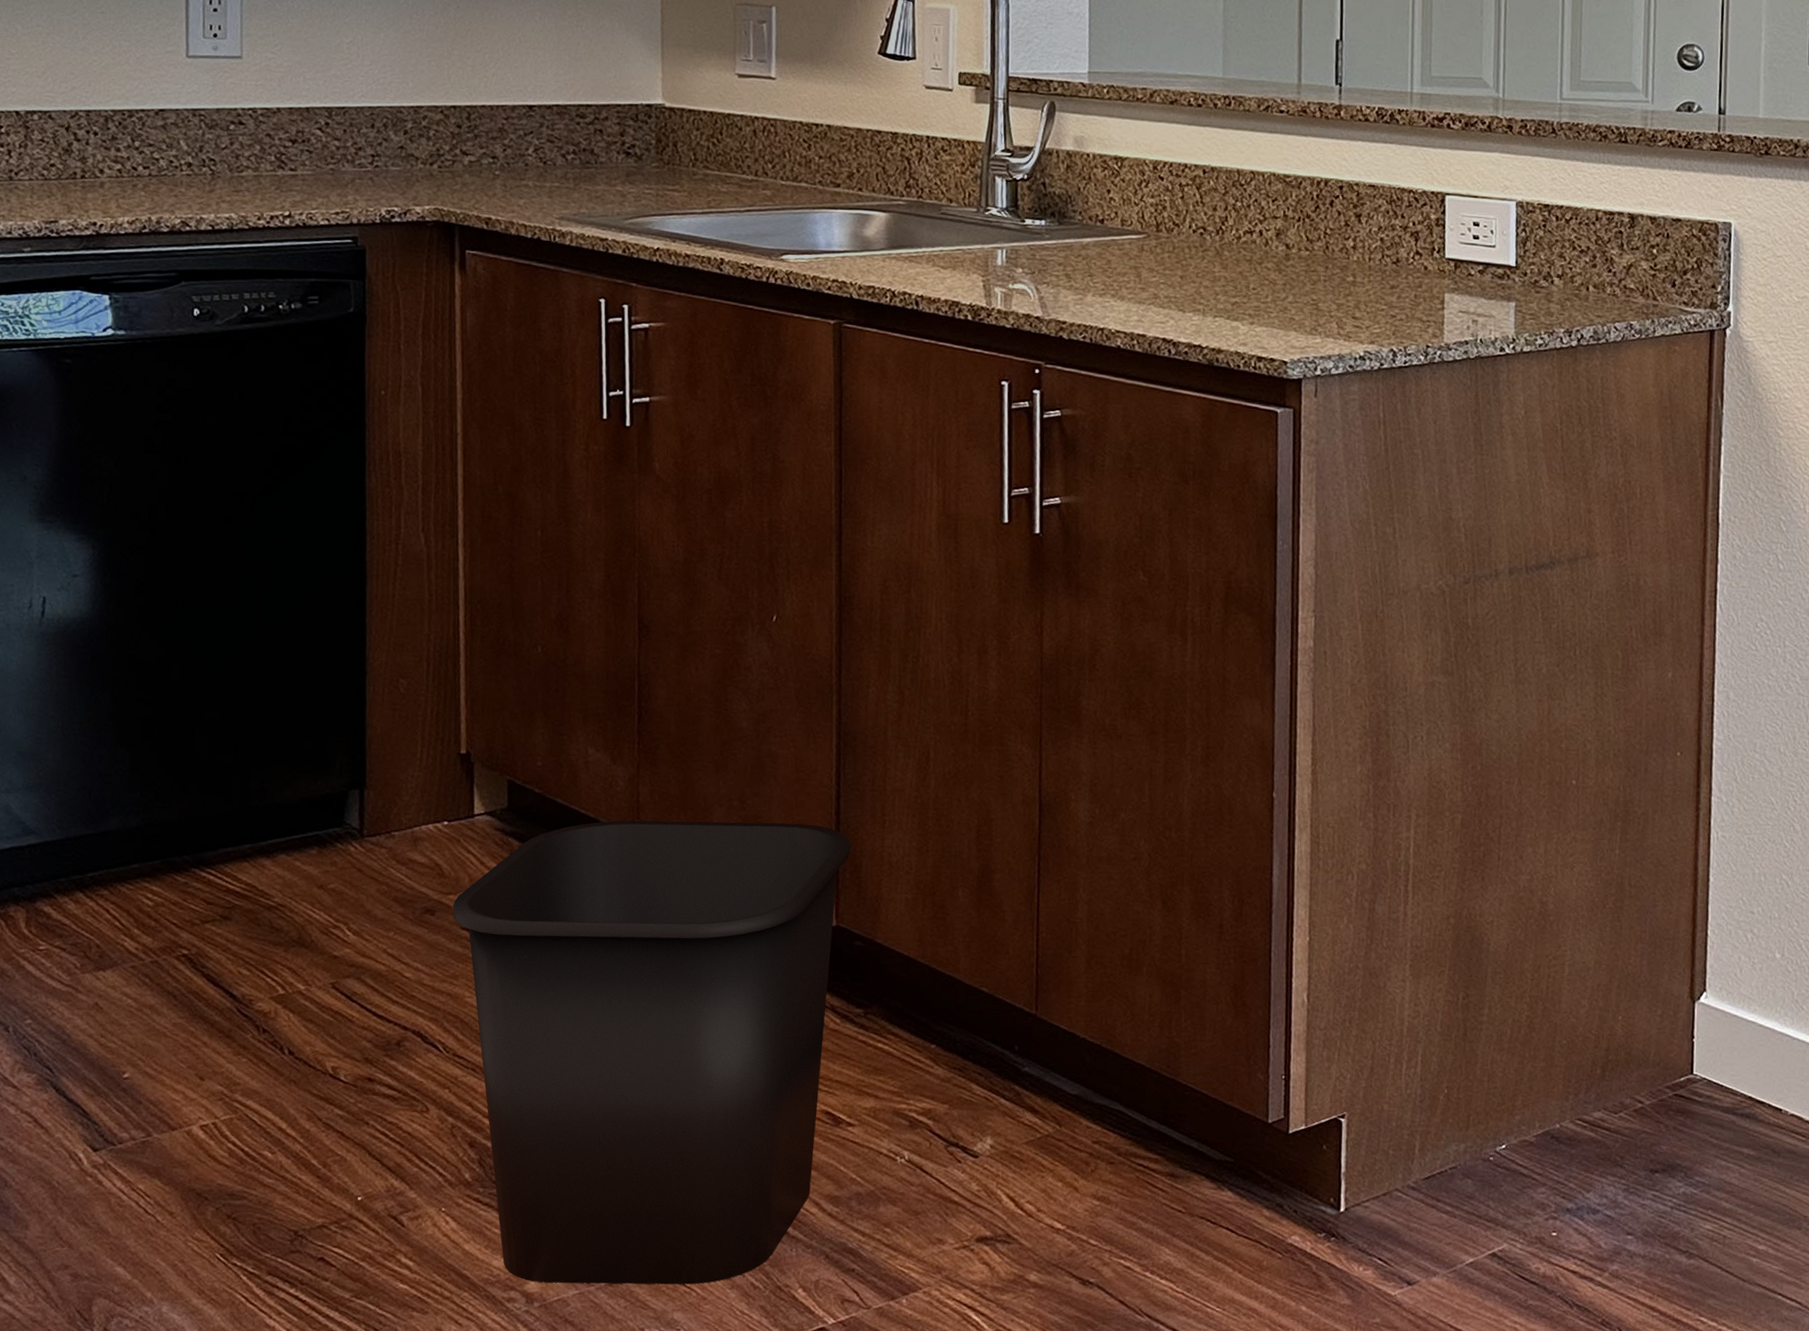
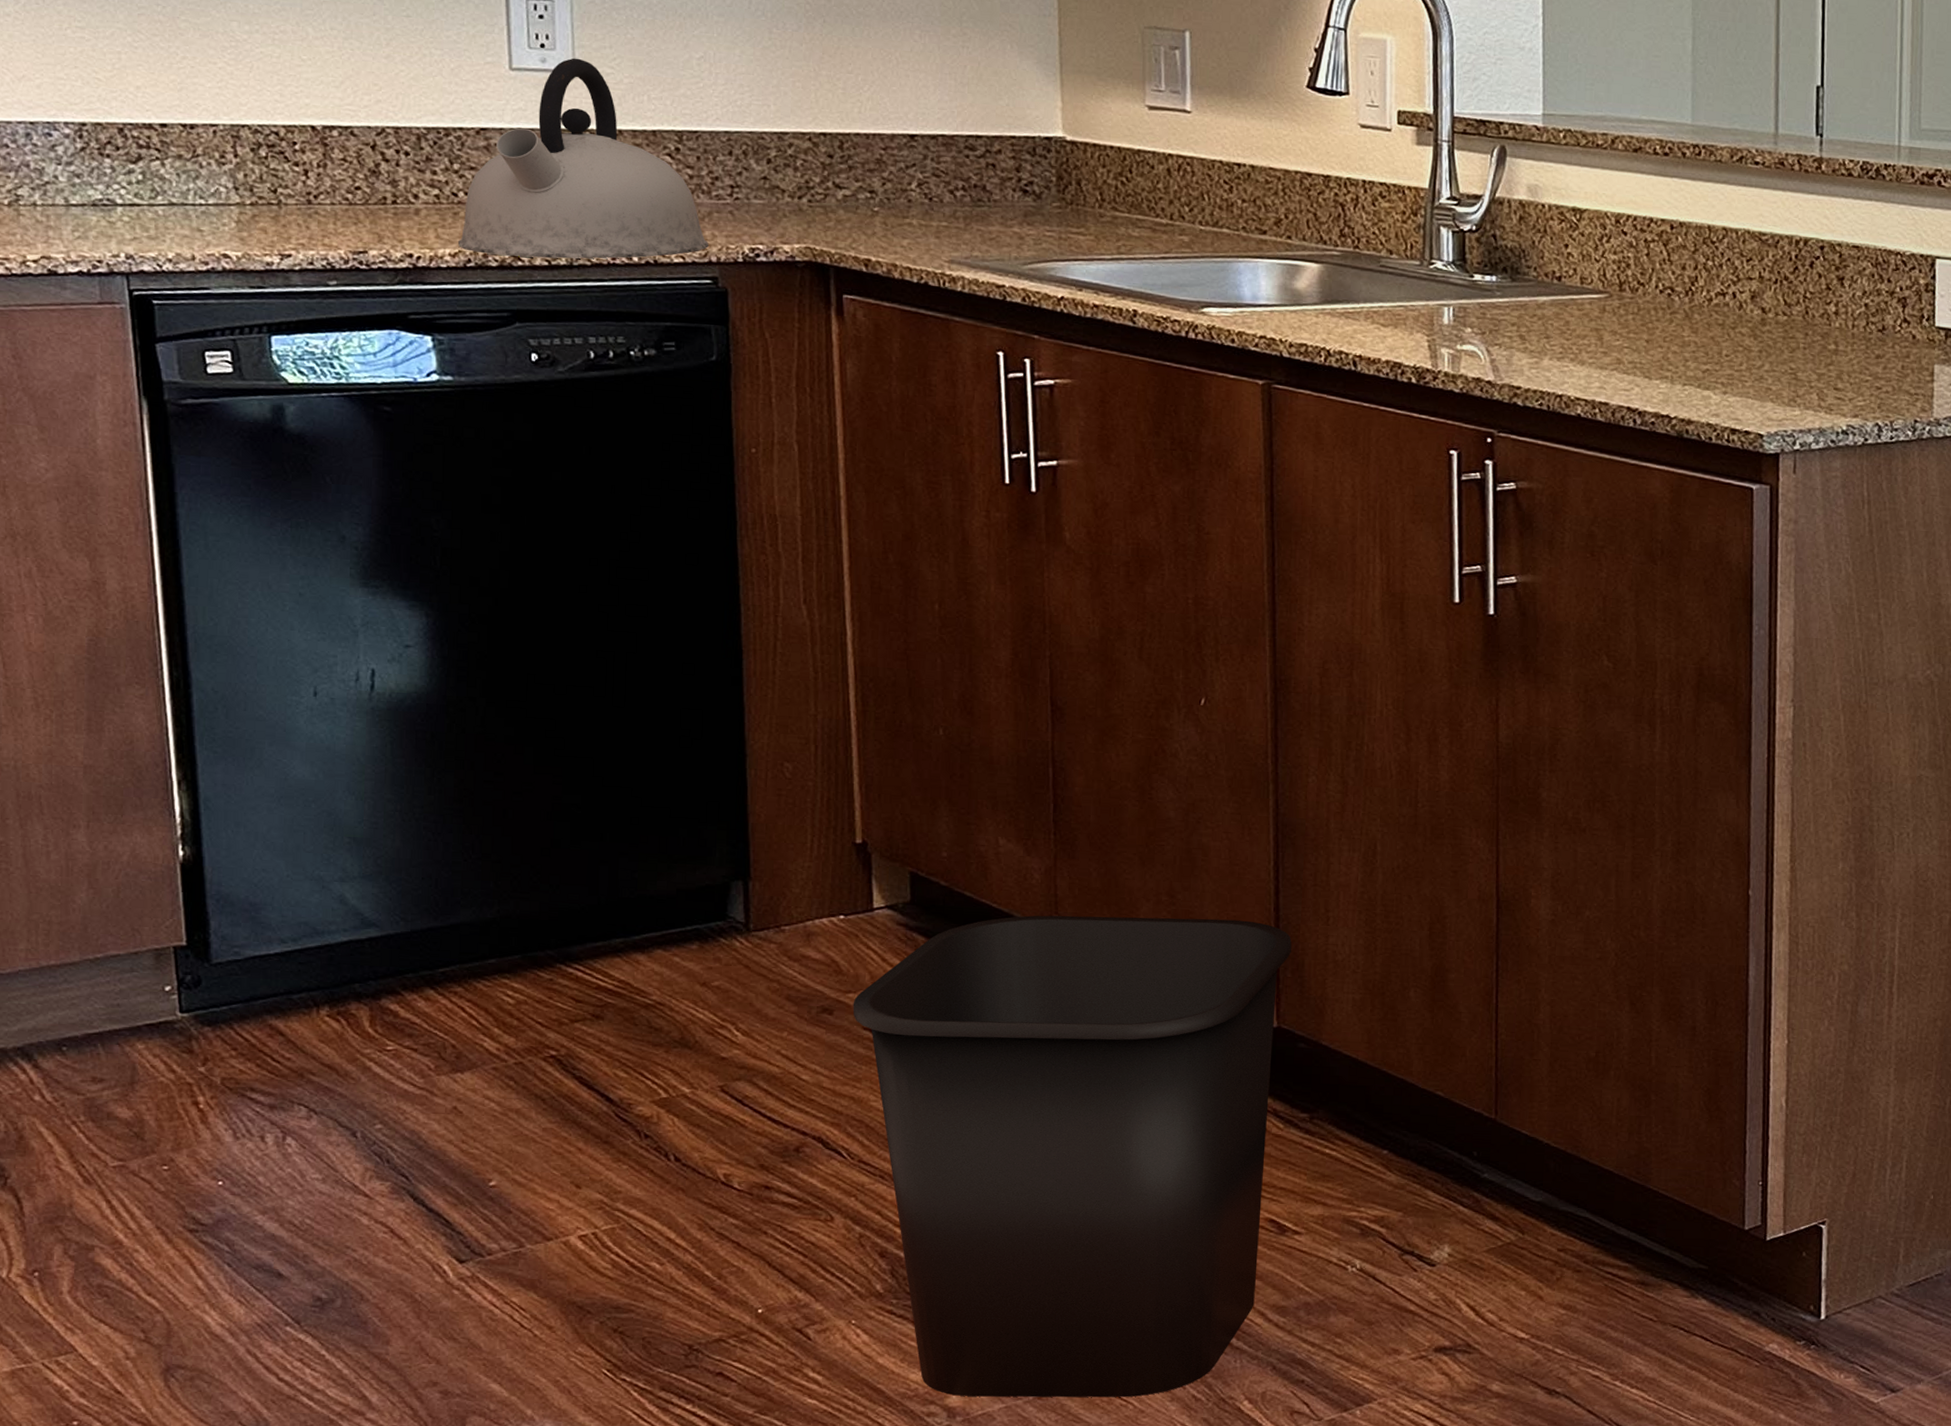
kettle: none [136,45,351,224] -> present [458,58,709,259]

